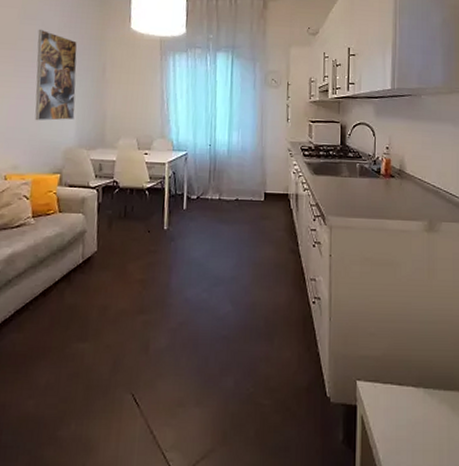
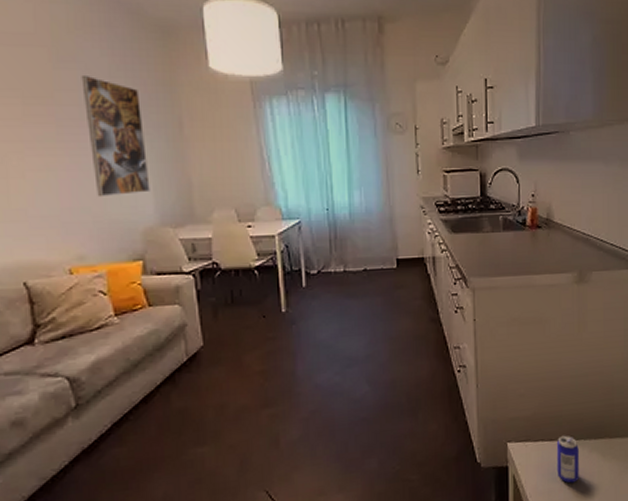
beer can: none [405,381,428,434] -> present [556,435,579,483]

